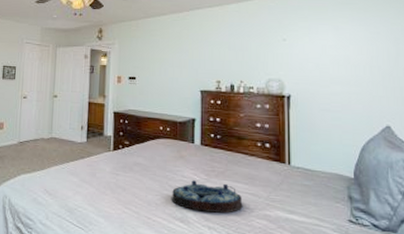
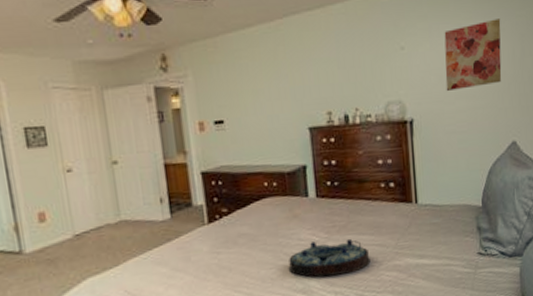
wall art: none [322,24,376,77] -> present [444,19,502,91]

